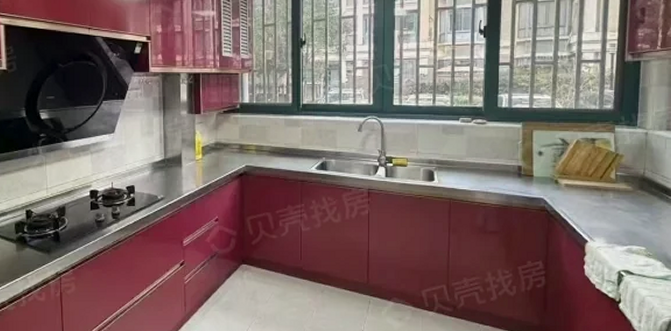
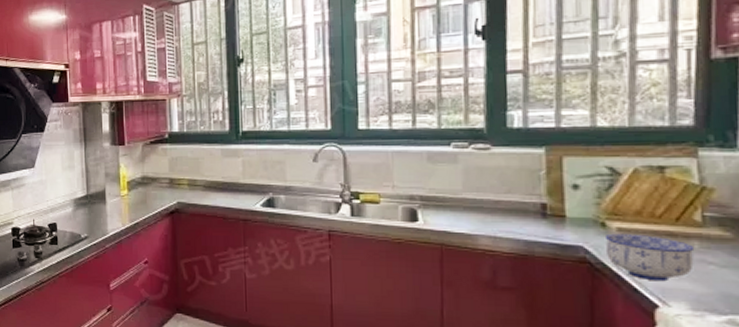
bowl: none [557,188,610,223] -> present [604,233,695,282]

